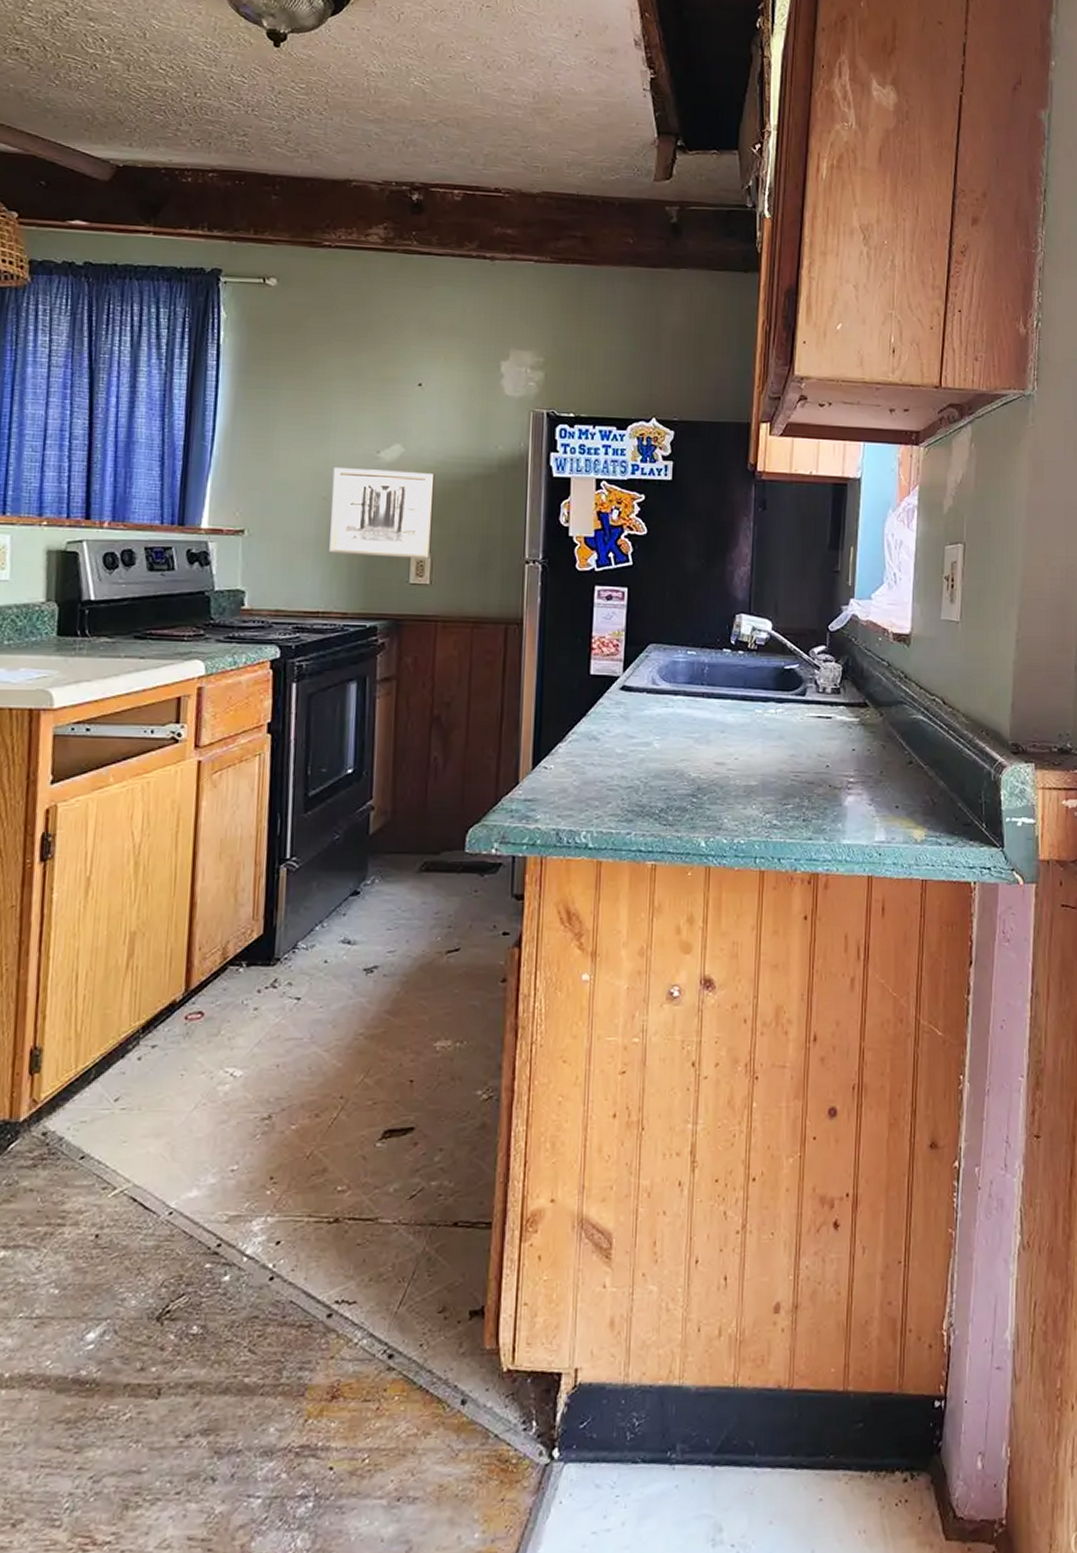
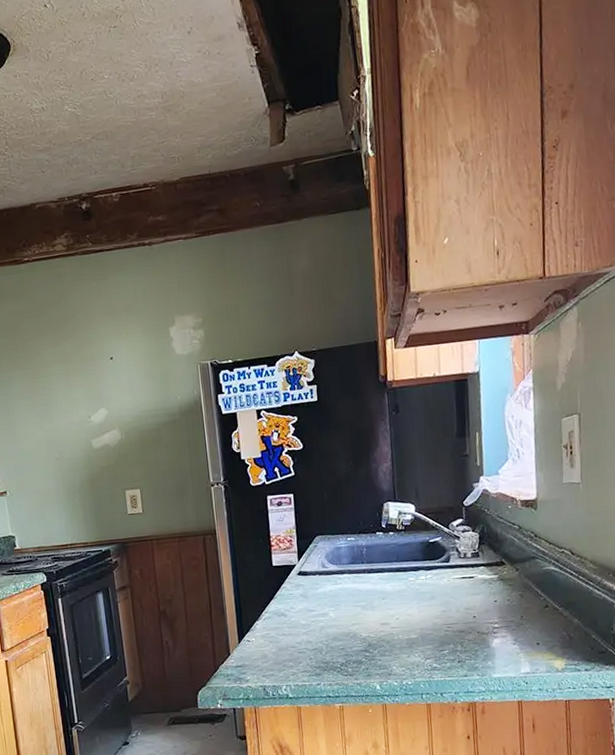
wall art: present [329,468,435,559] -> none [59,427,140,500]

